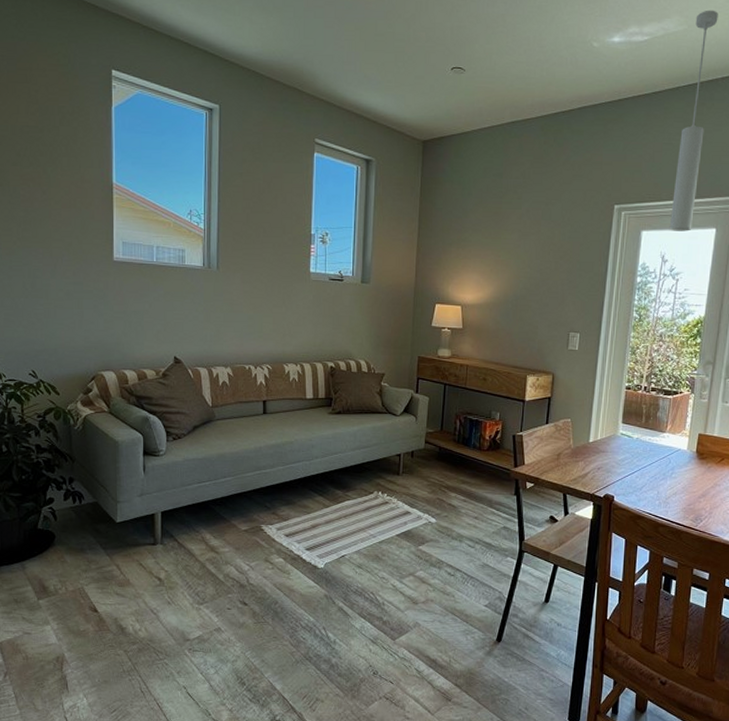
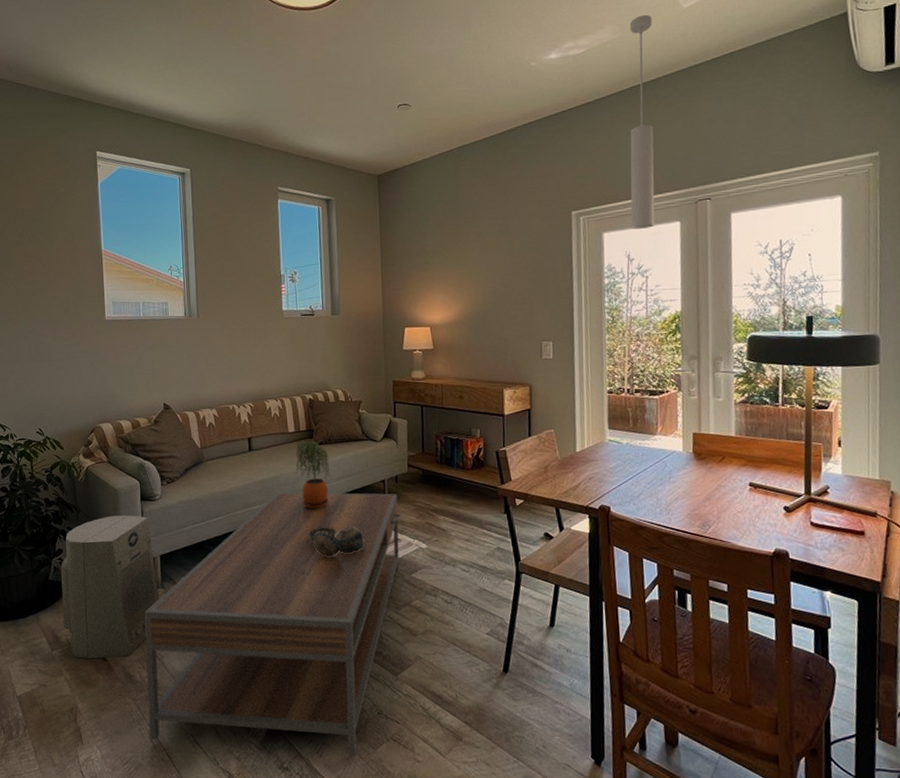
air purifier: none [51,468,158,610] -> present [61,514,159,659]
coffee table: none [139,458,414,713] -> present [144,492,402,758]
potted plant: none [311,409,346,477] -> present [295,440,330,509]
decorative bowl: none [319,495,374,524] -> present [308,527,364,556]

